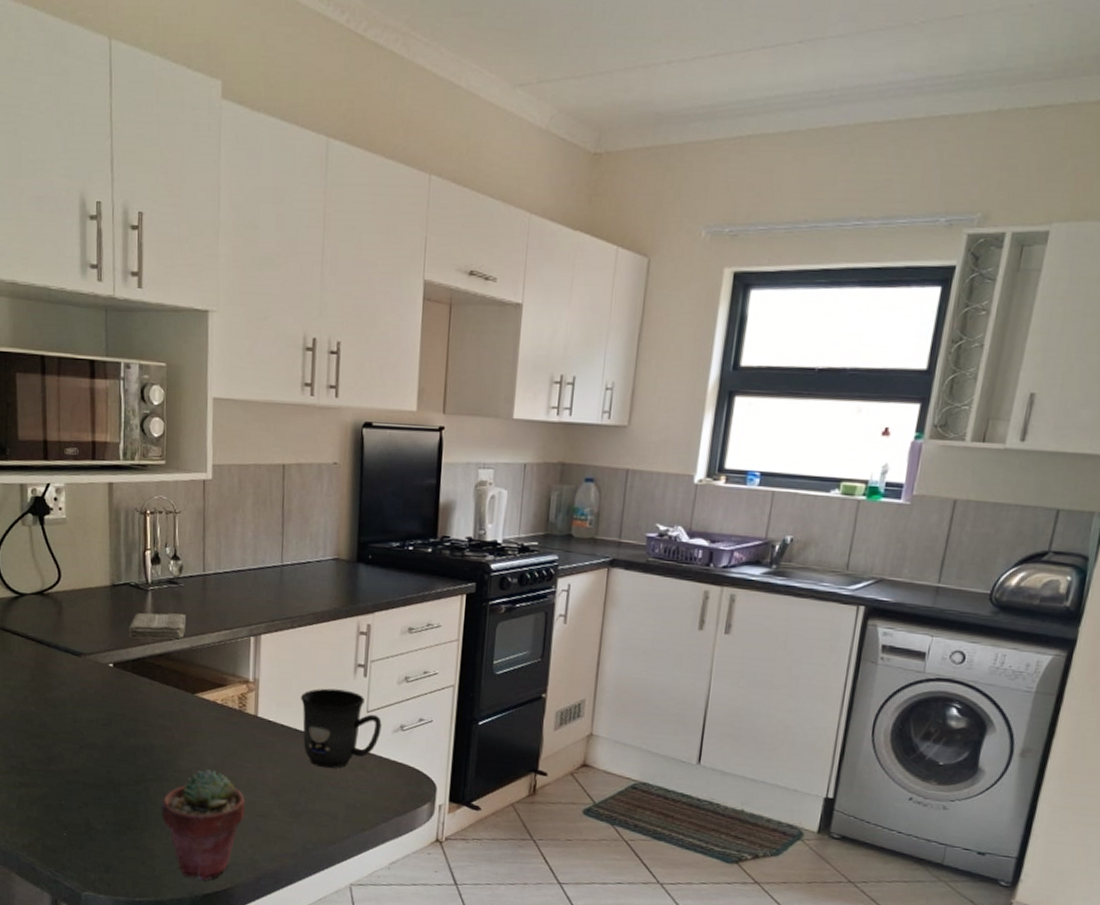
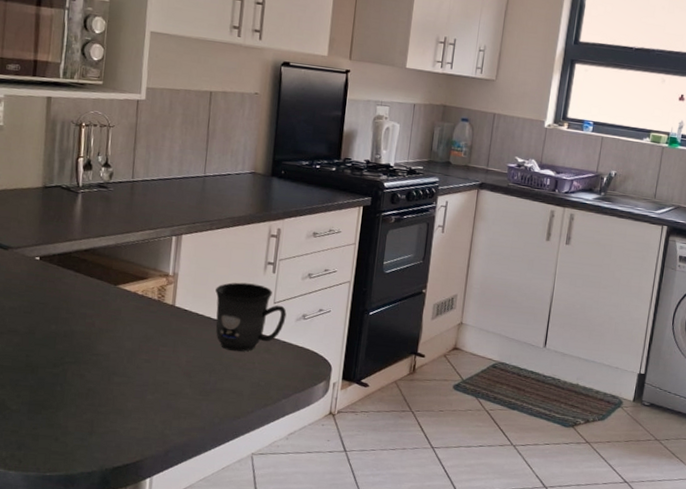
washcloth: present [129,612,186,640] -> none [57,212,113,237]
potted succulent: present [161,769,246,881] -> none [77,353,160,455]

